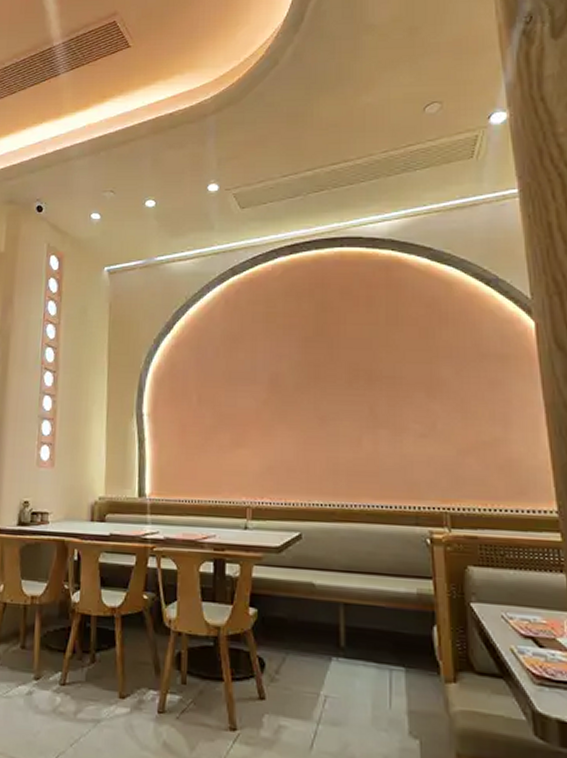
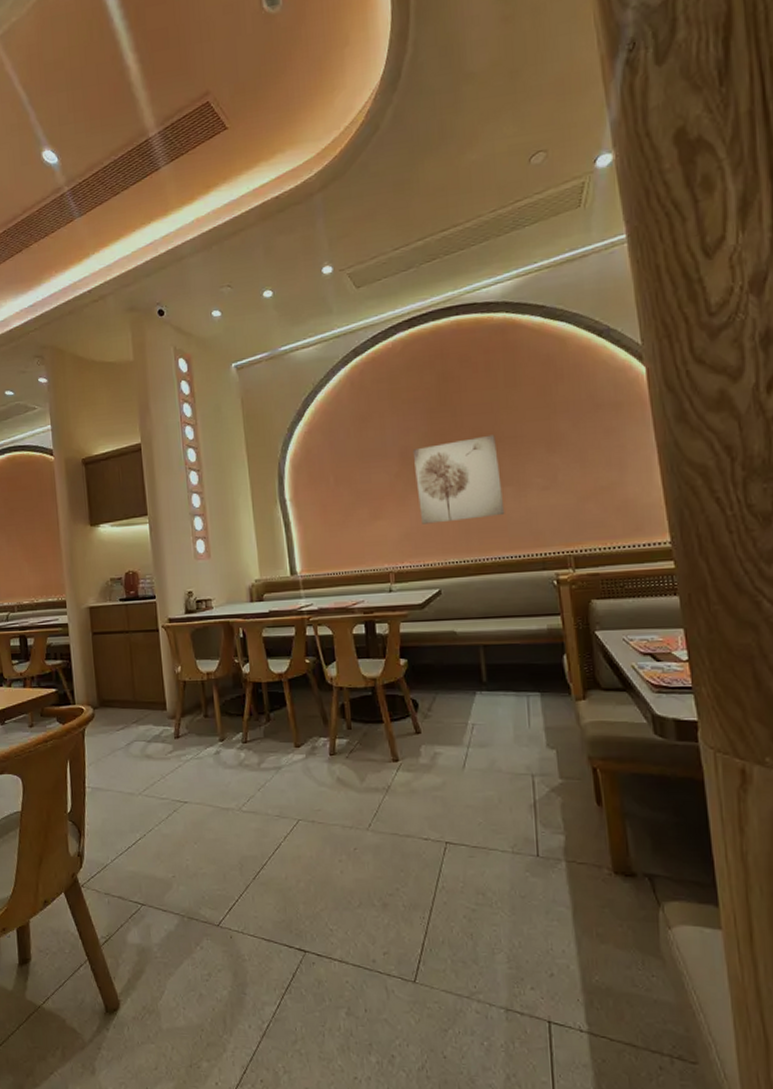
wall art: none [283,372,378,460] -> present [412,434,505,524]

